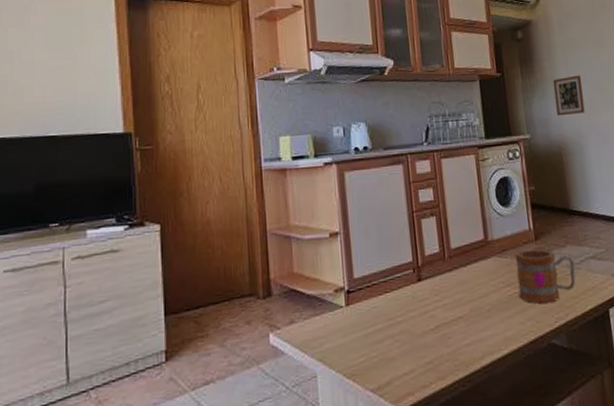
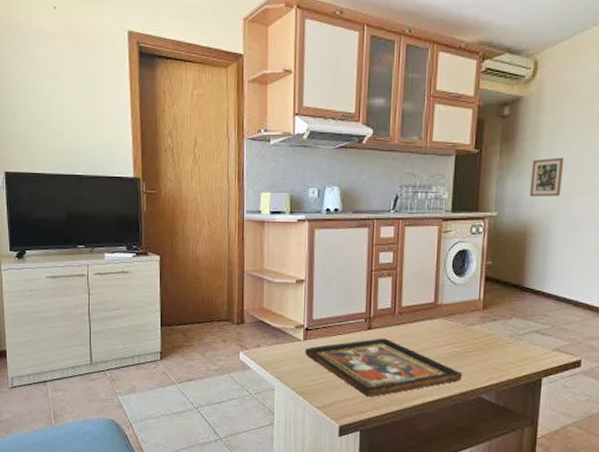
decorative tray: none [349,289,529,366] -> present [305,338,463,398]
mug: present [514,249,576,304] -> none [458,317,517,364]

